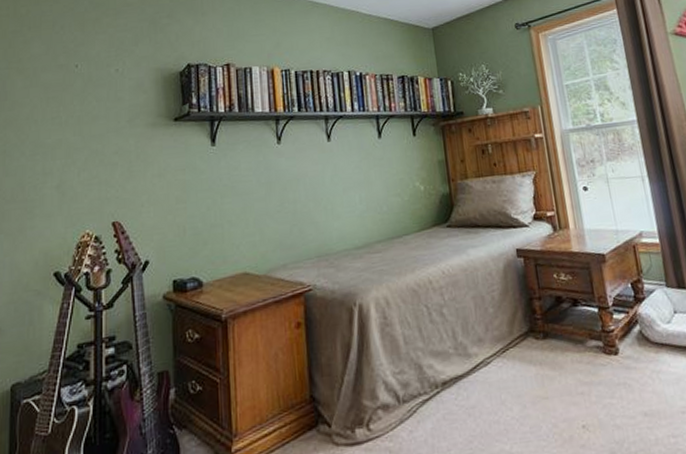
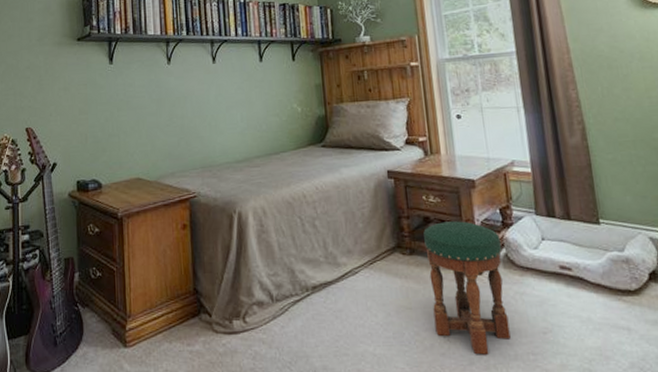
stool: none [556,298,650,443] -> present [423,221,511,355]

